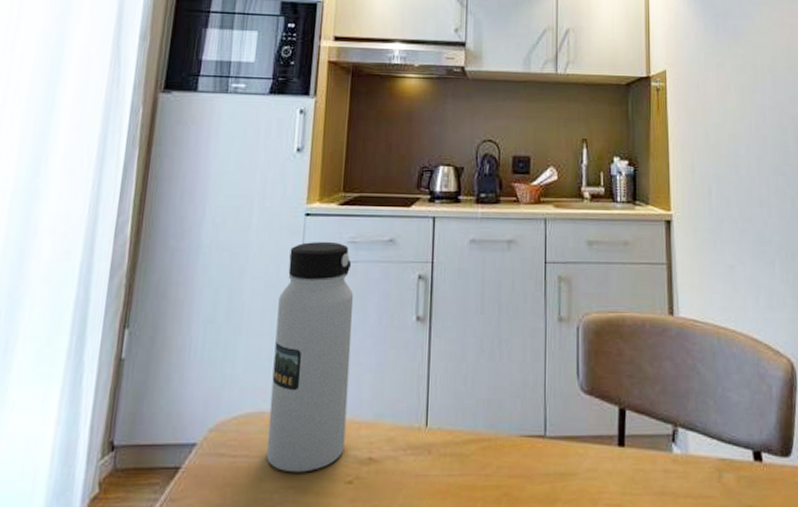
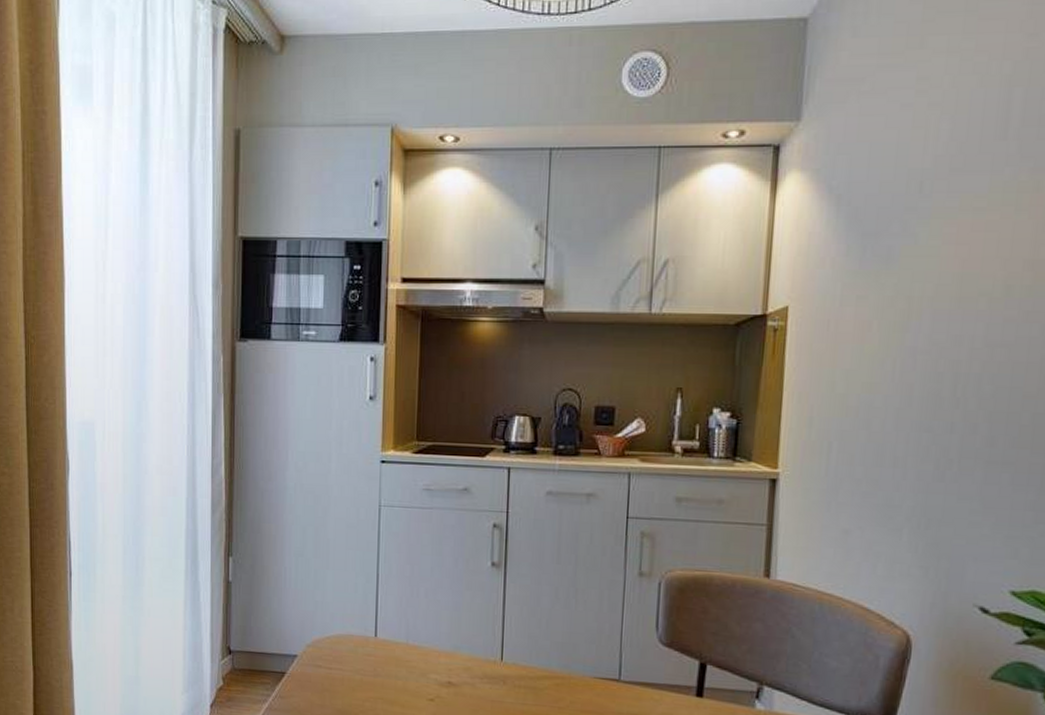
water bottle: present [266,241,354,473] -> none [357,487,430,688]

